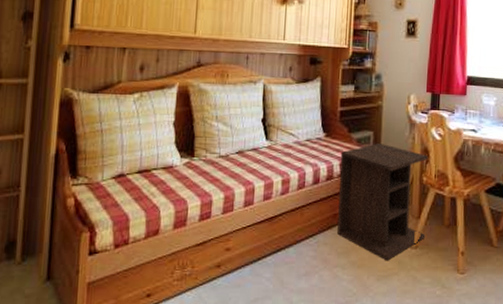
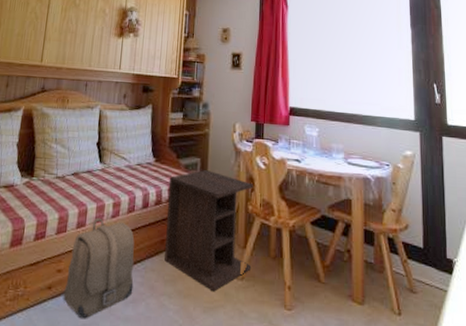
backpack: none [233,195,306,294] -> present [63,217,135,319]

